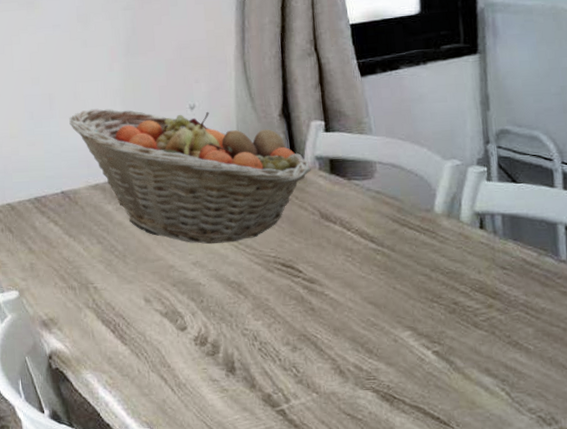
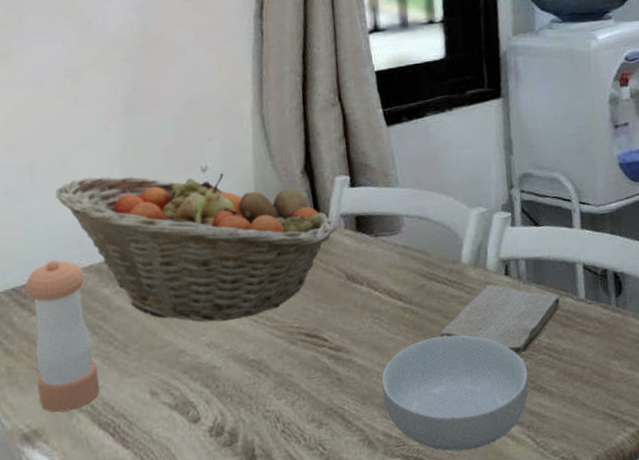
pepper shaker: none [45,176,103,306] -> present [25,259,100,413]
cereal bowl: none [353,280,504,394] -> present [381,335,529,452]
washcloth: none [411,235,539,310] -> present [440,284,560,356]

